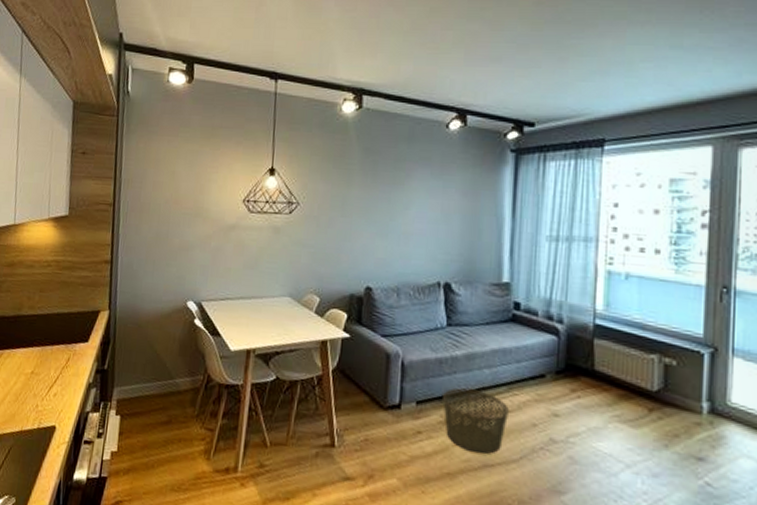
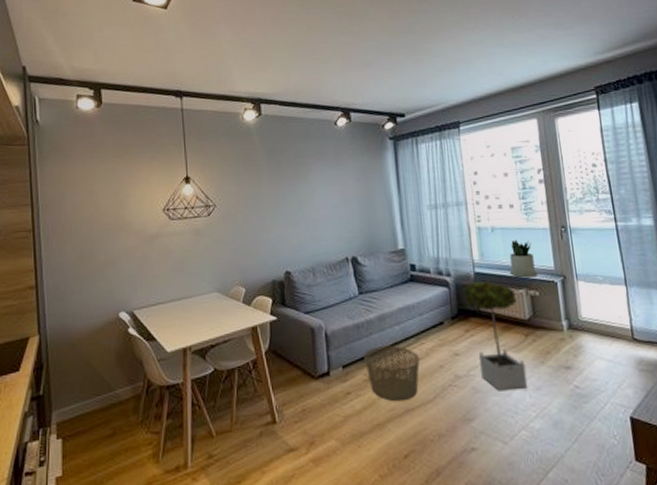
potted tree: none [576,334,645,472] -> present [463,281,528,391]
planter: none [640,293,680,343] -> present [509,239,538,278]

